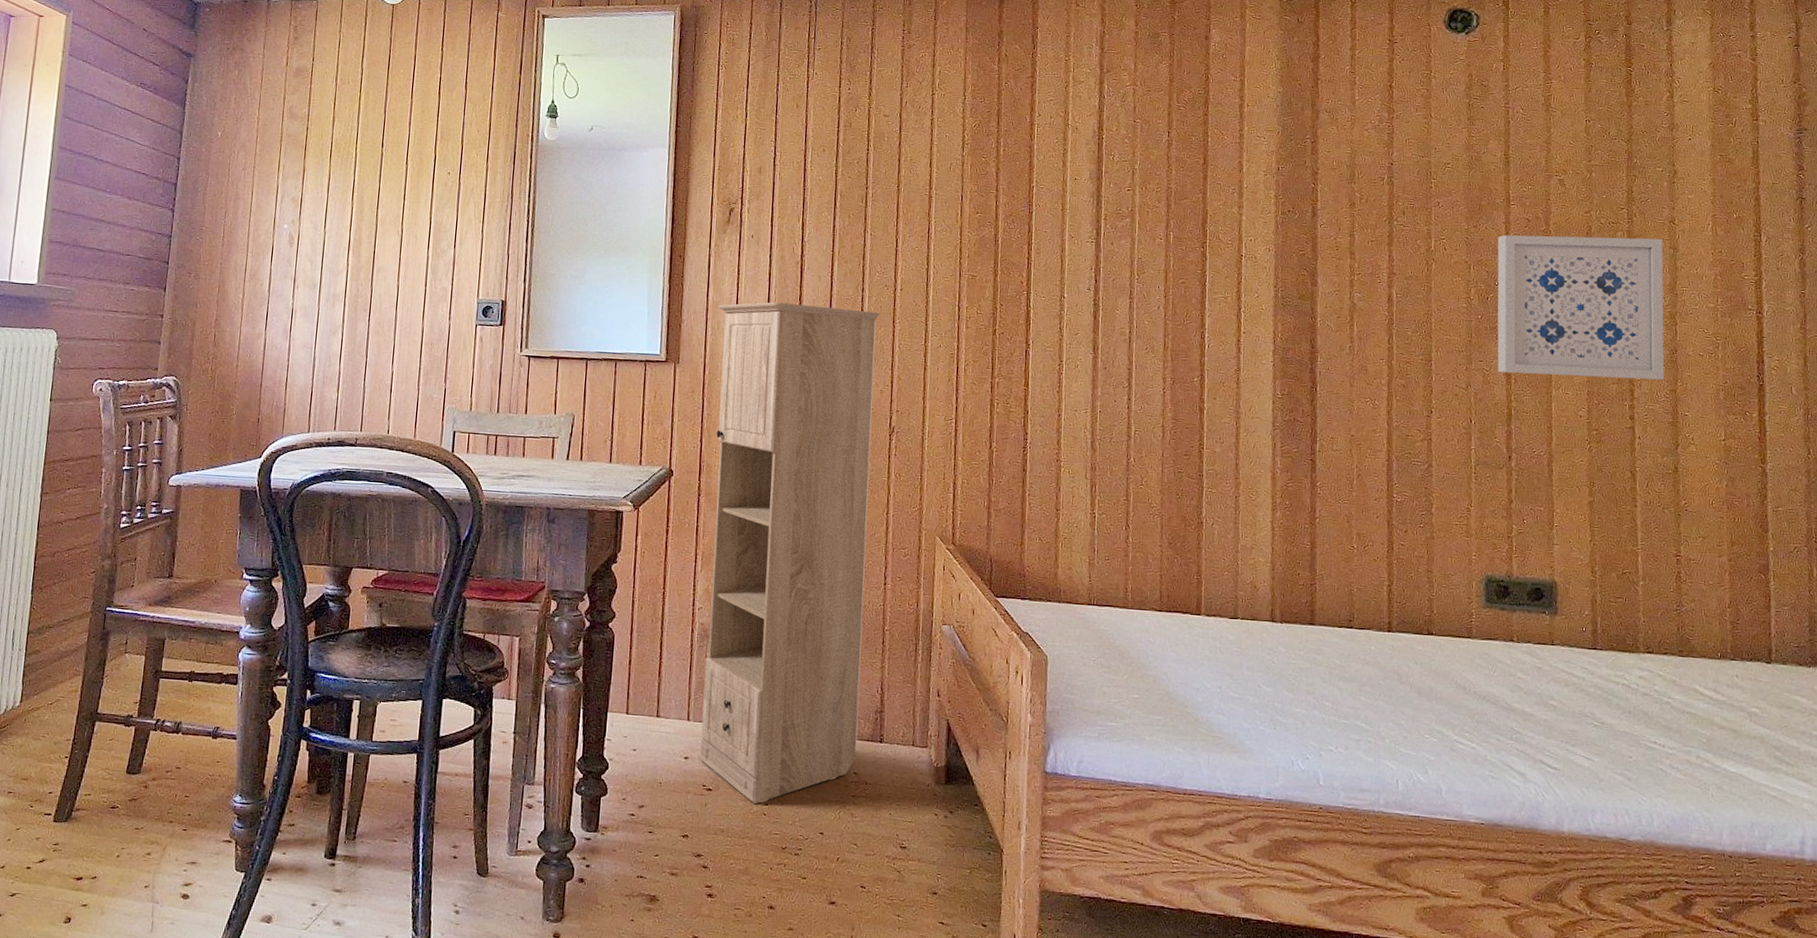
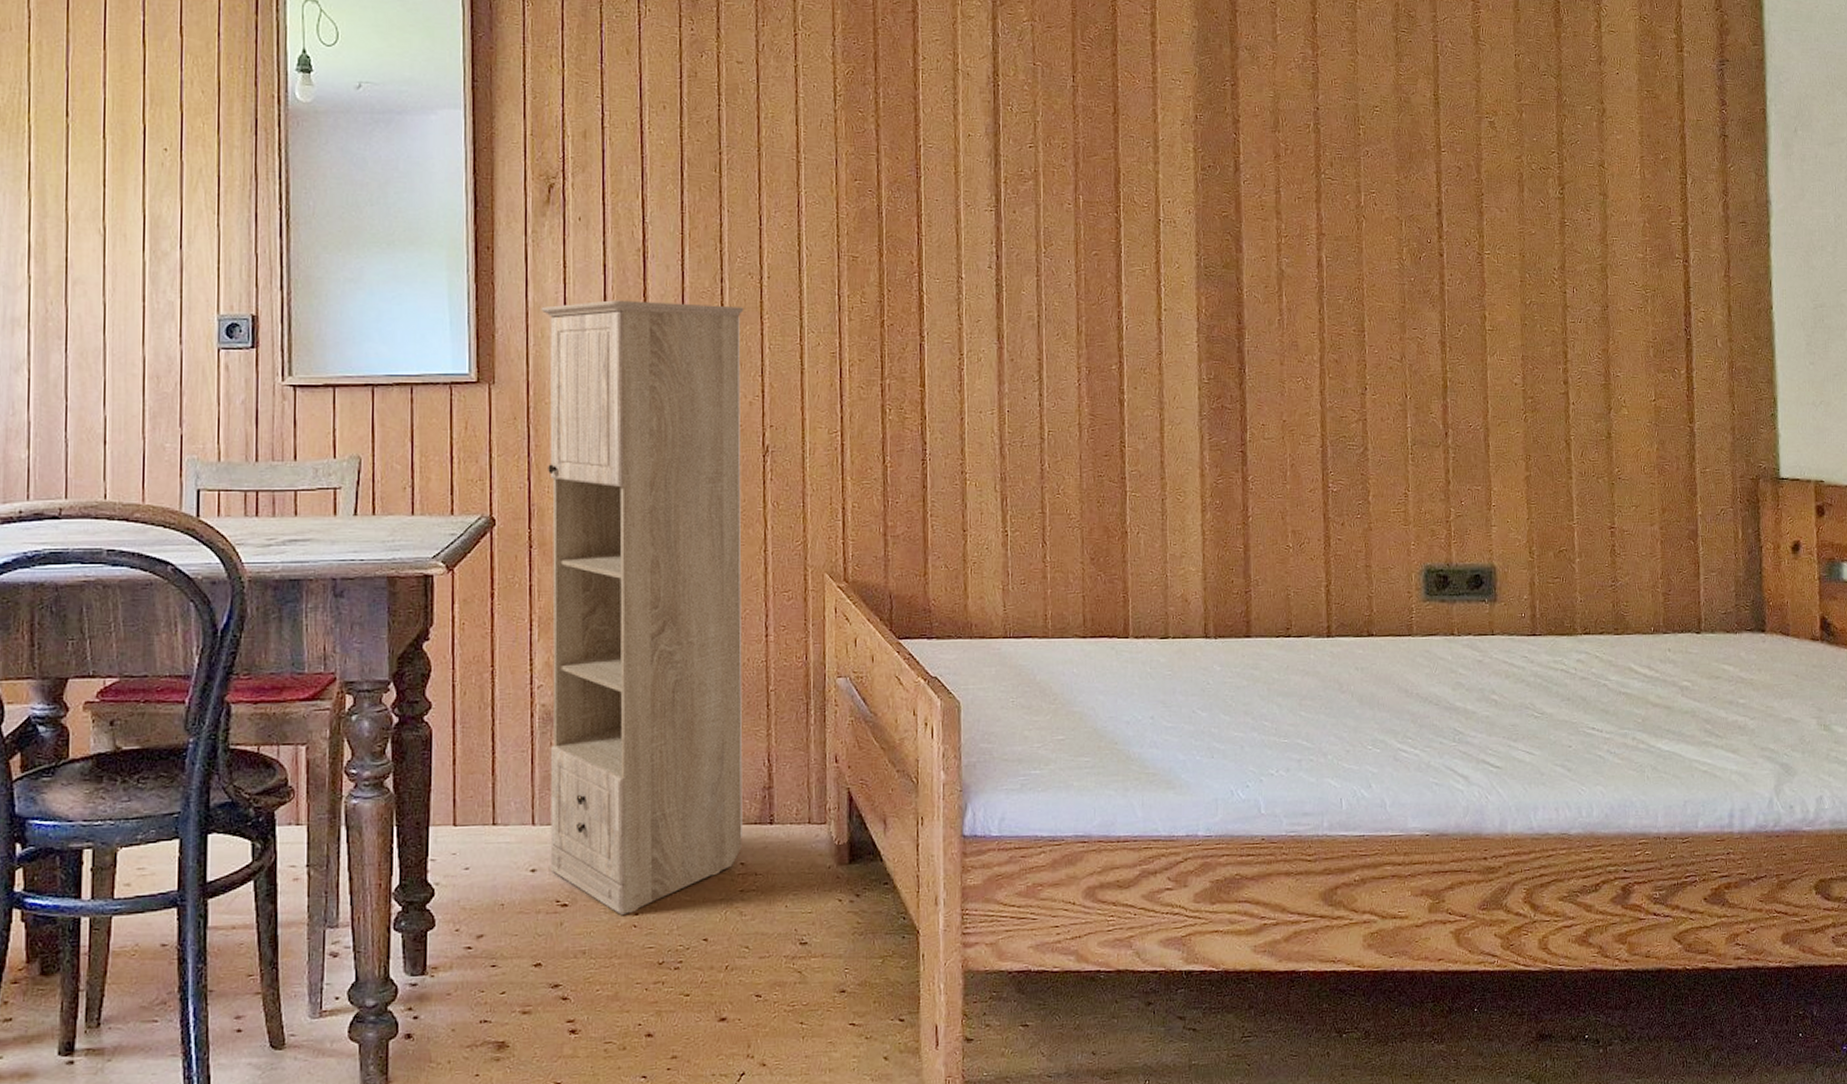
wall art: present [1497,235,1664,380] -> none [1429,184,1596,341]

